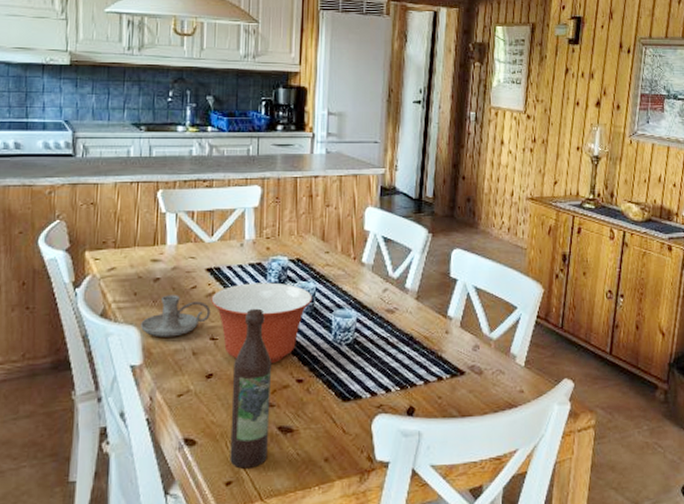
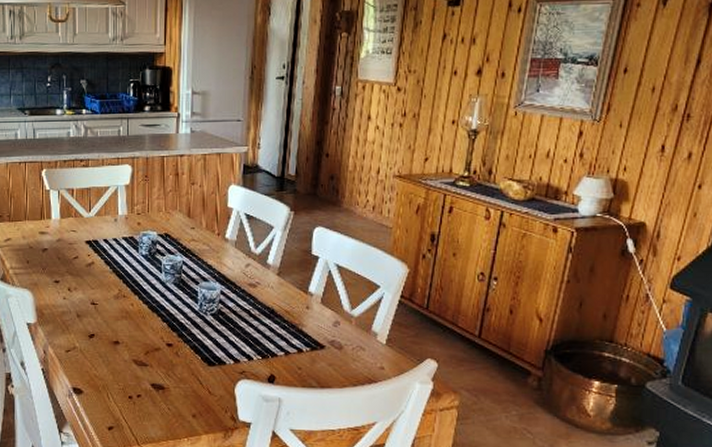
candle holder: present [141,295,211,337] -> none [34,264,91,301]
mixing bowl: present [211,282,313,364] -> none [91,255,180,329]
wine bottle: present [230,308,272,469] -> none [111,278,145,417]

